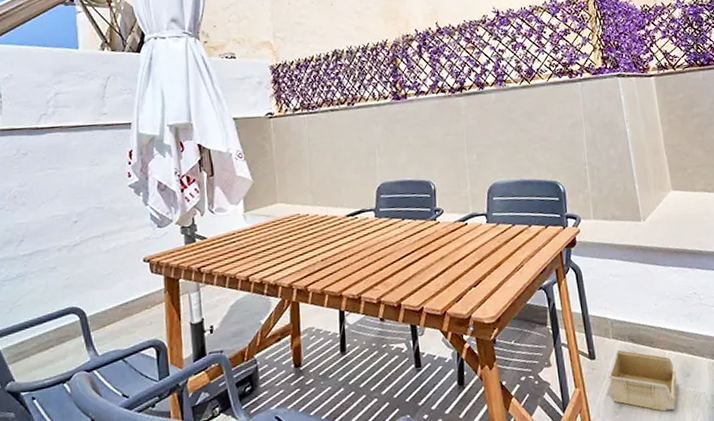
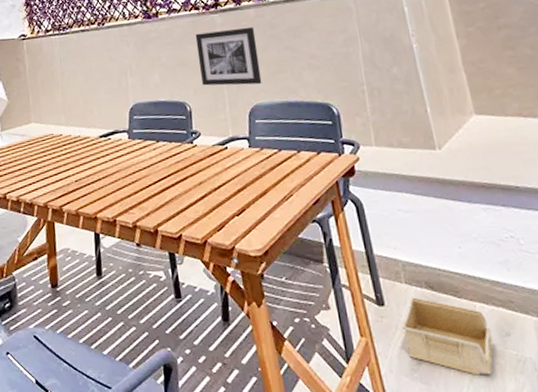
wall art: none [441,110,500,166] -> present [195,26,262,86]

